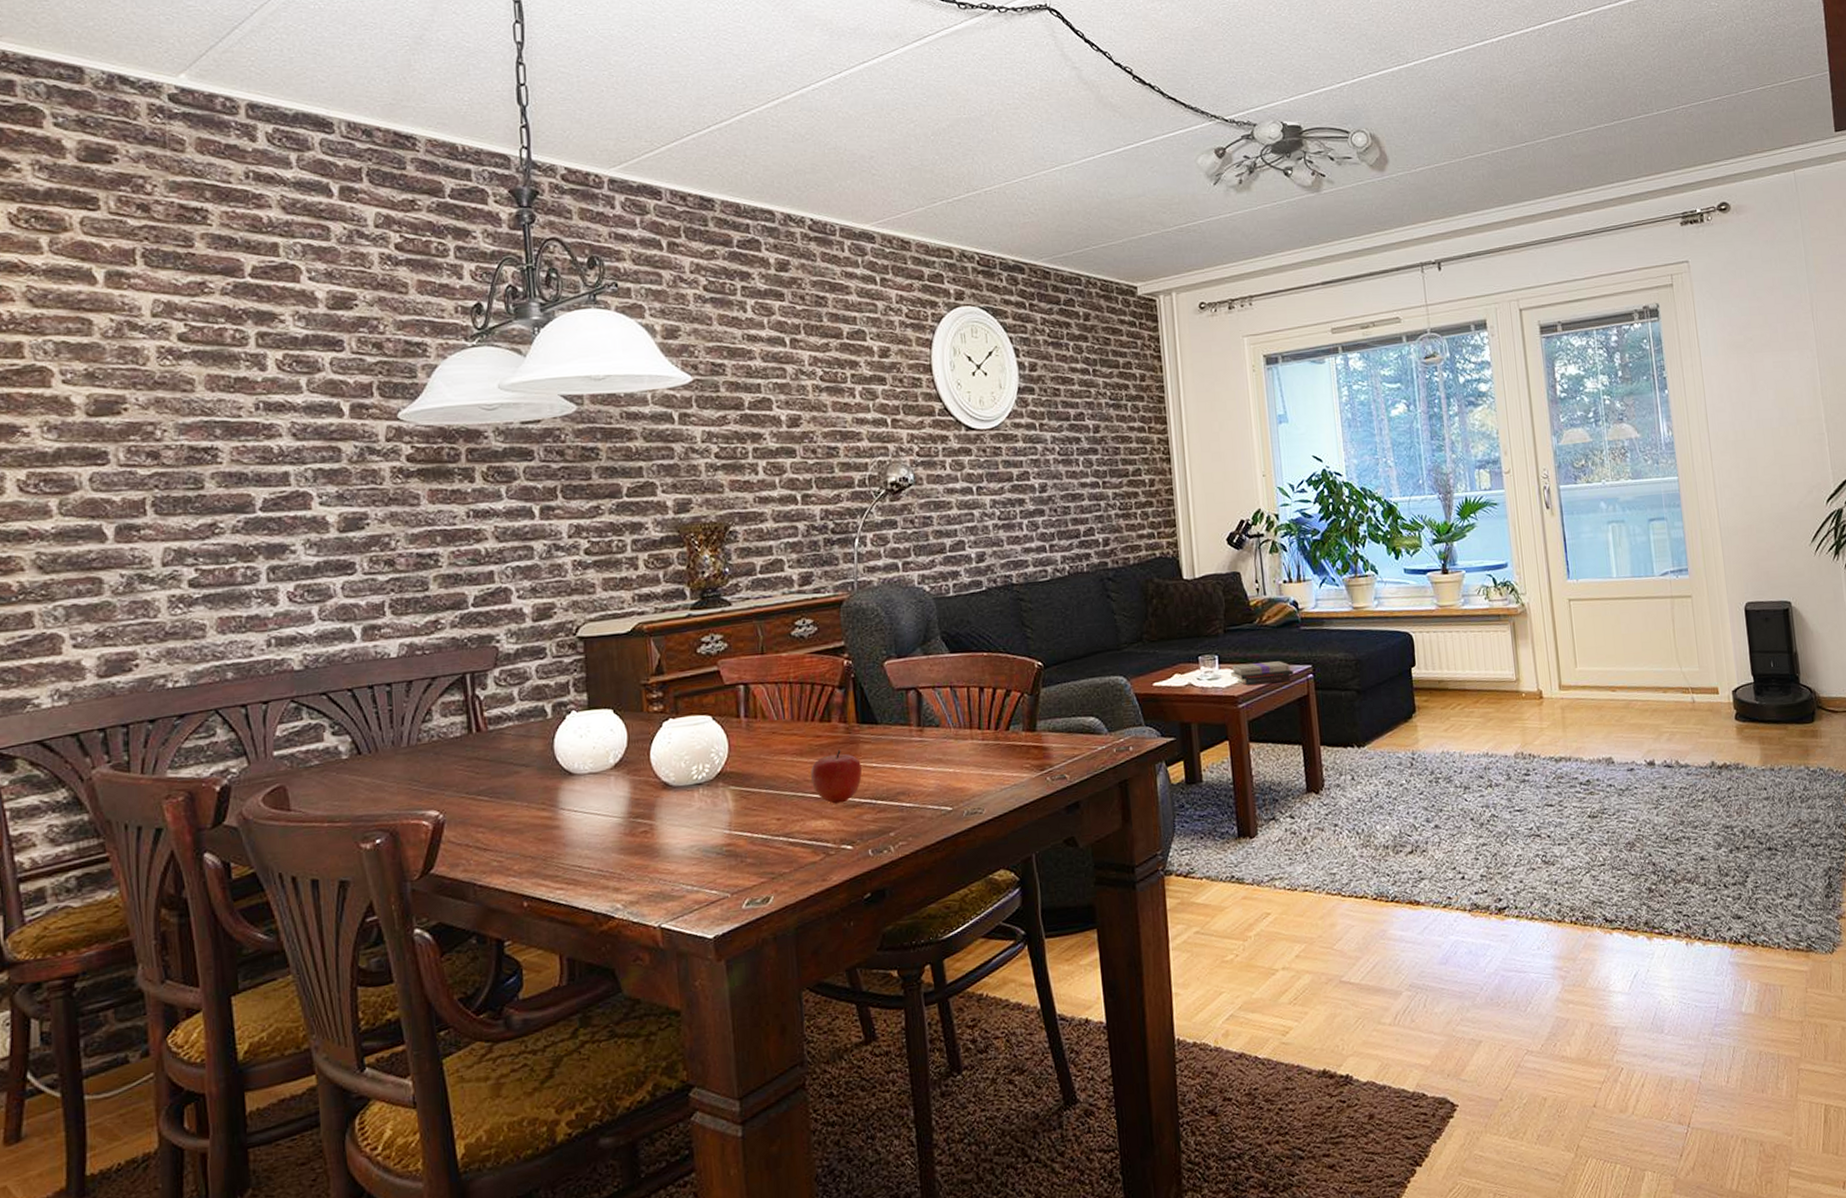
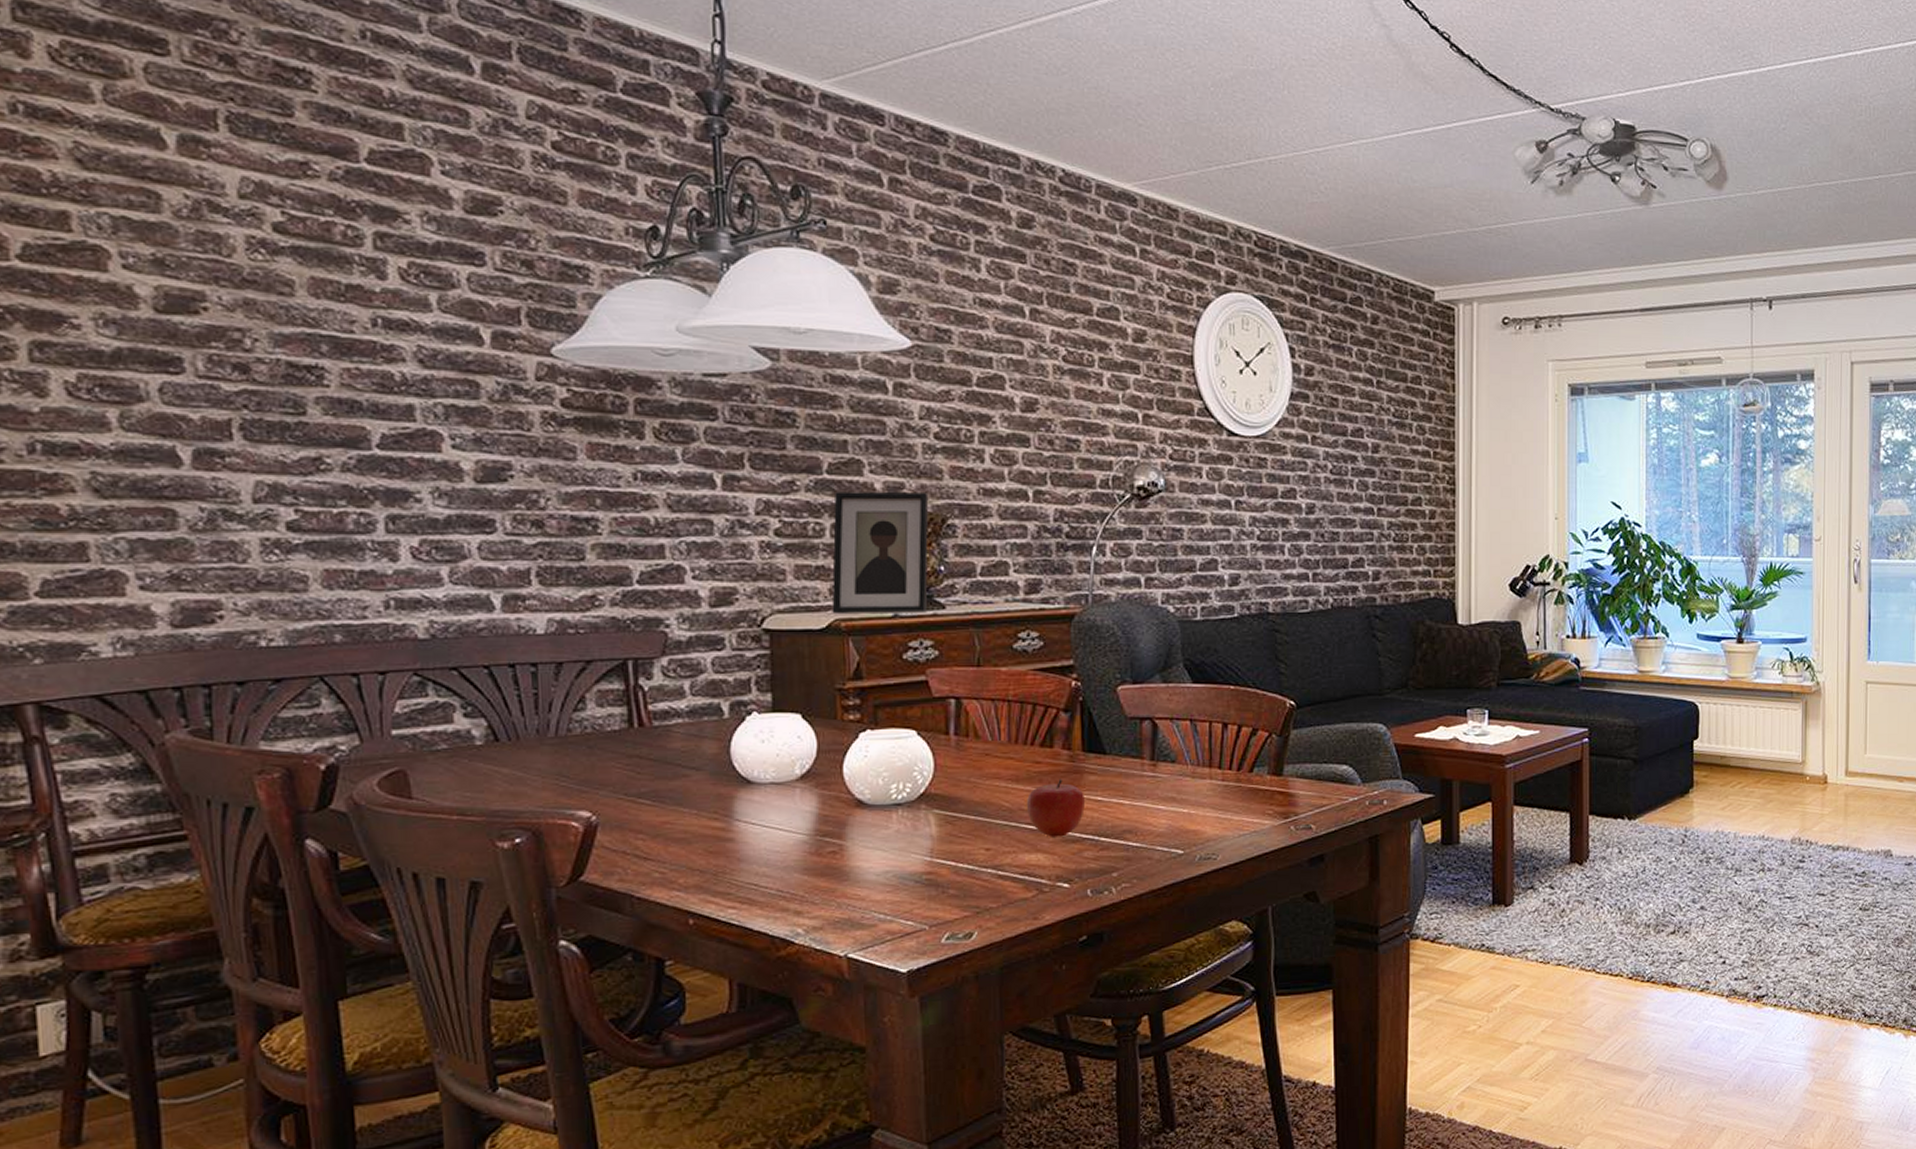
picture frame: none [633,504,716,619] -> present [832,491,929,615]
books: present [1231,661,1293,685] -> none [1501,721,1568,745]

